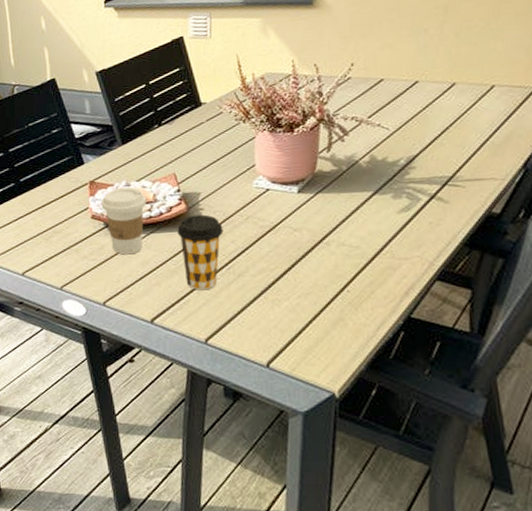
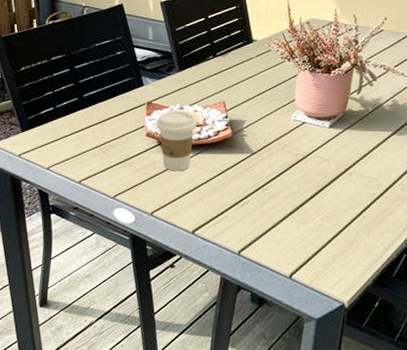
coffee cup: present [177,214,224,291] -> none [222,140,263,208]

